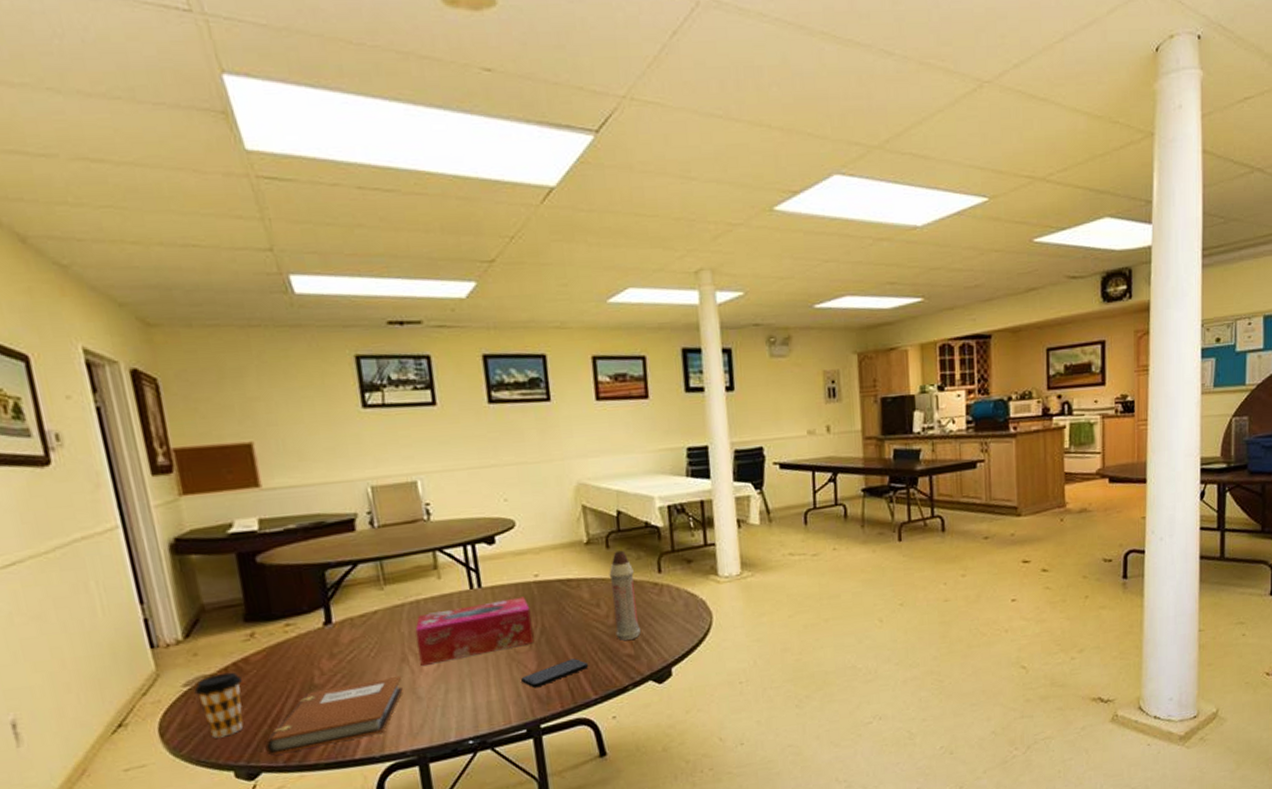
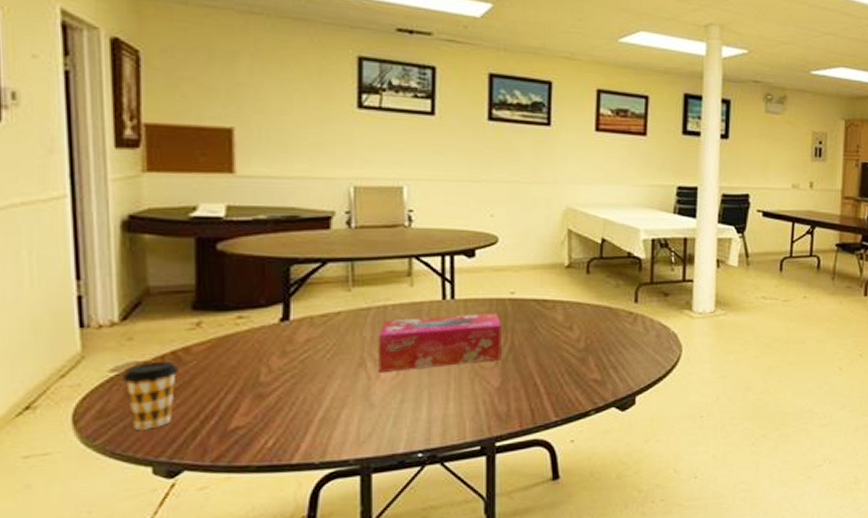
notebook: present [264,675,404,756] -> none [193,380,357,453]
smartphone: present [521,658,589,688] -> none [482,379,554,405]
spray bottle: present [609,550,640,640] -> none [585,277,611,365]

